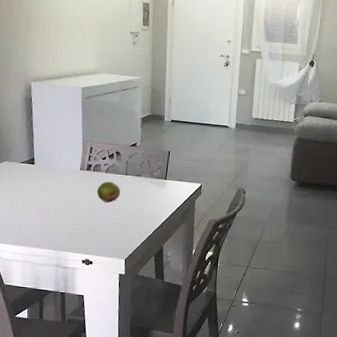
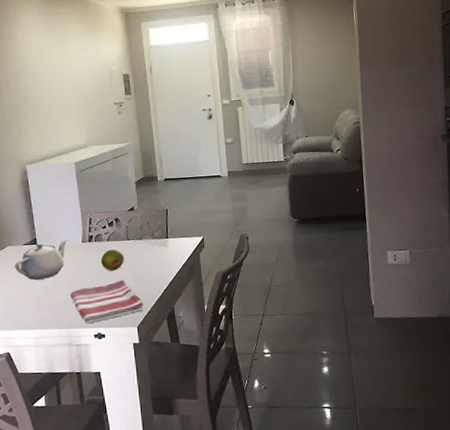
teapot: none [10,162,66,200] -> present [15,239,67,280]
dish towel: none [62,212,134,249] -> present [70,279,144,324]

